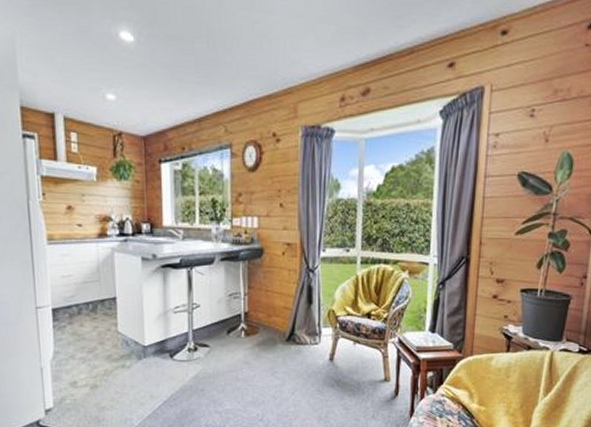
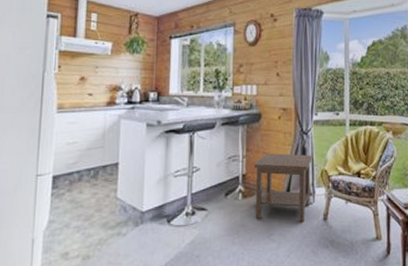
side table: none [256,291,320,362] -> present [253,153,313,223]

